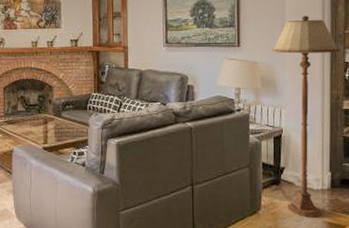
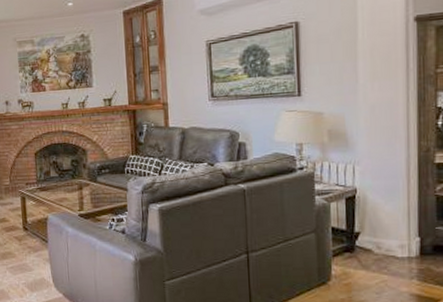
floor lamp: present [272,16,340,217] -> none [341,55,430,289]

